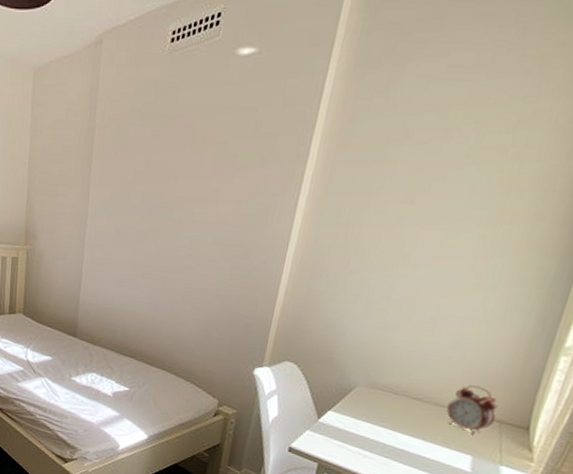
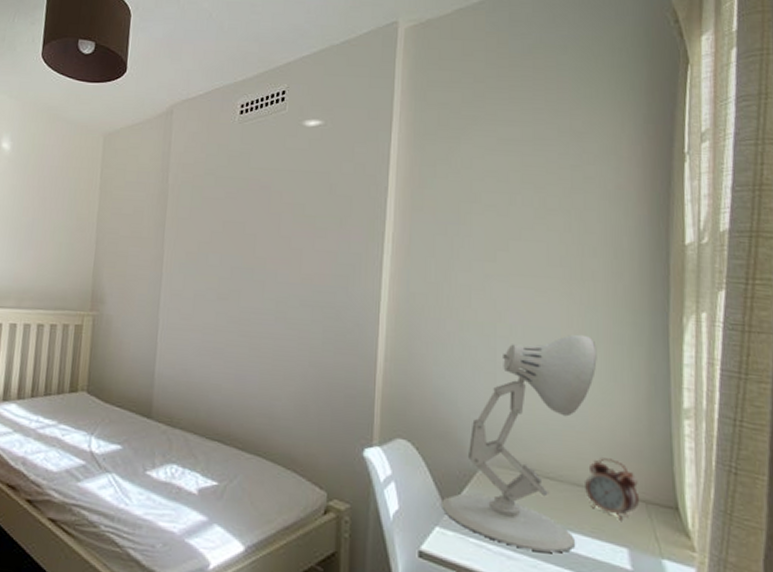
desk lamp: none [314,275,495,456] -> present [442,334,597,553]

